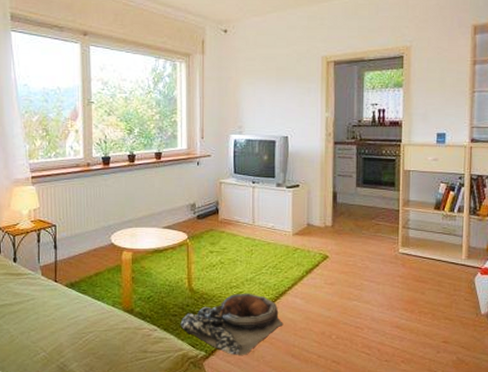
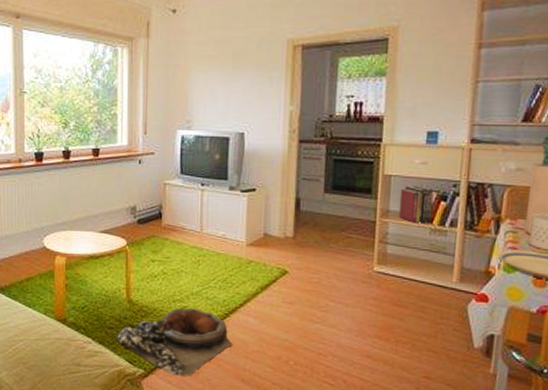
books: none [417,179,444,210] -> present [399,185,434,224]

